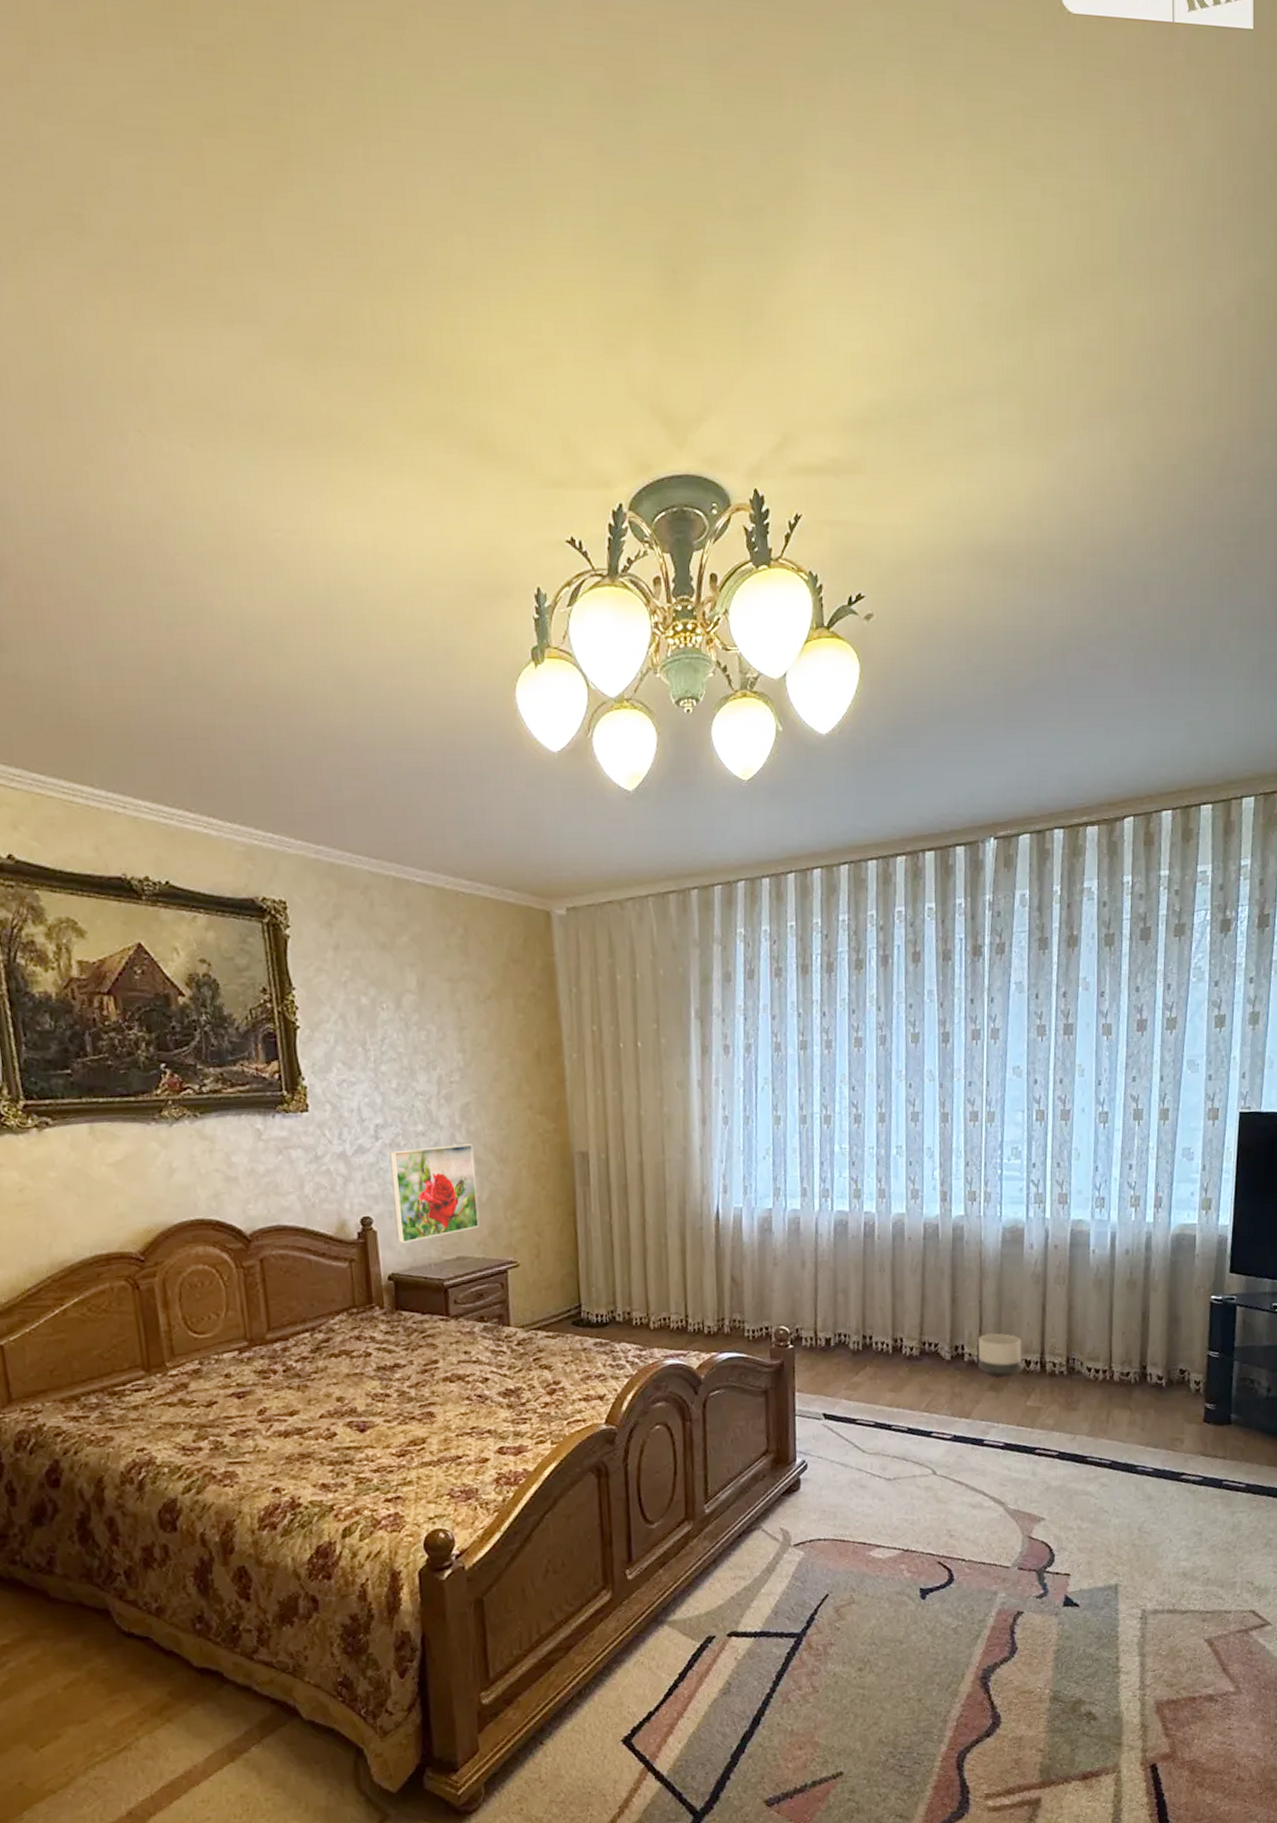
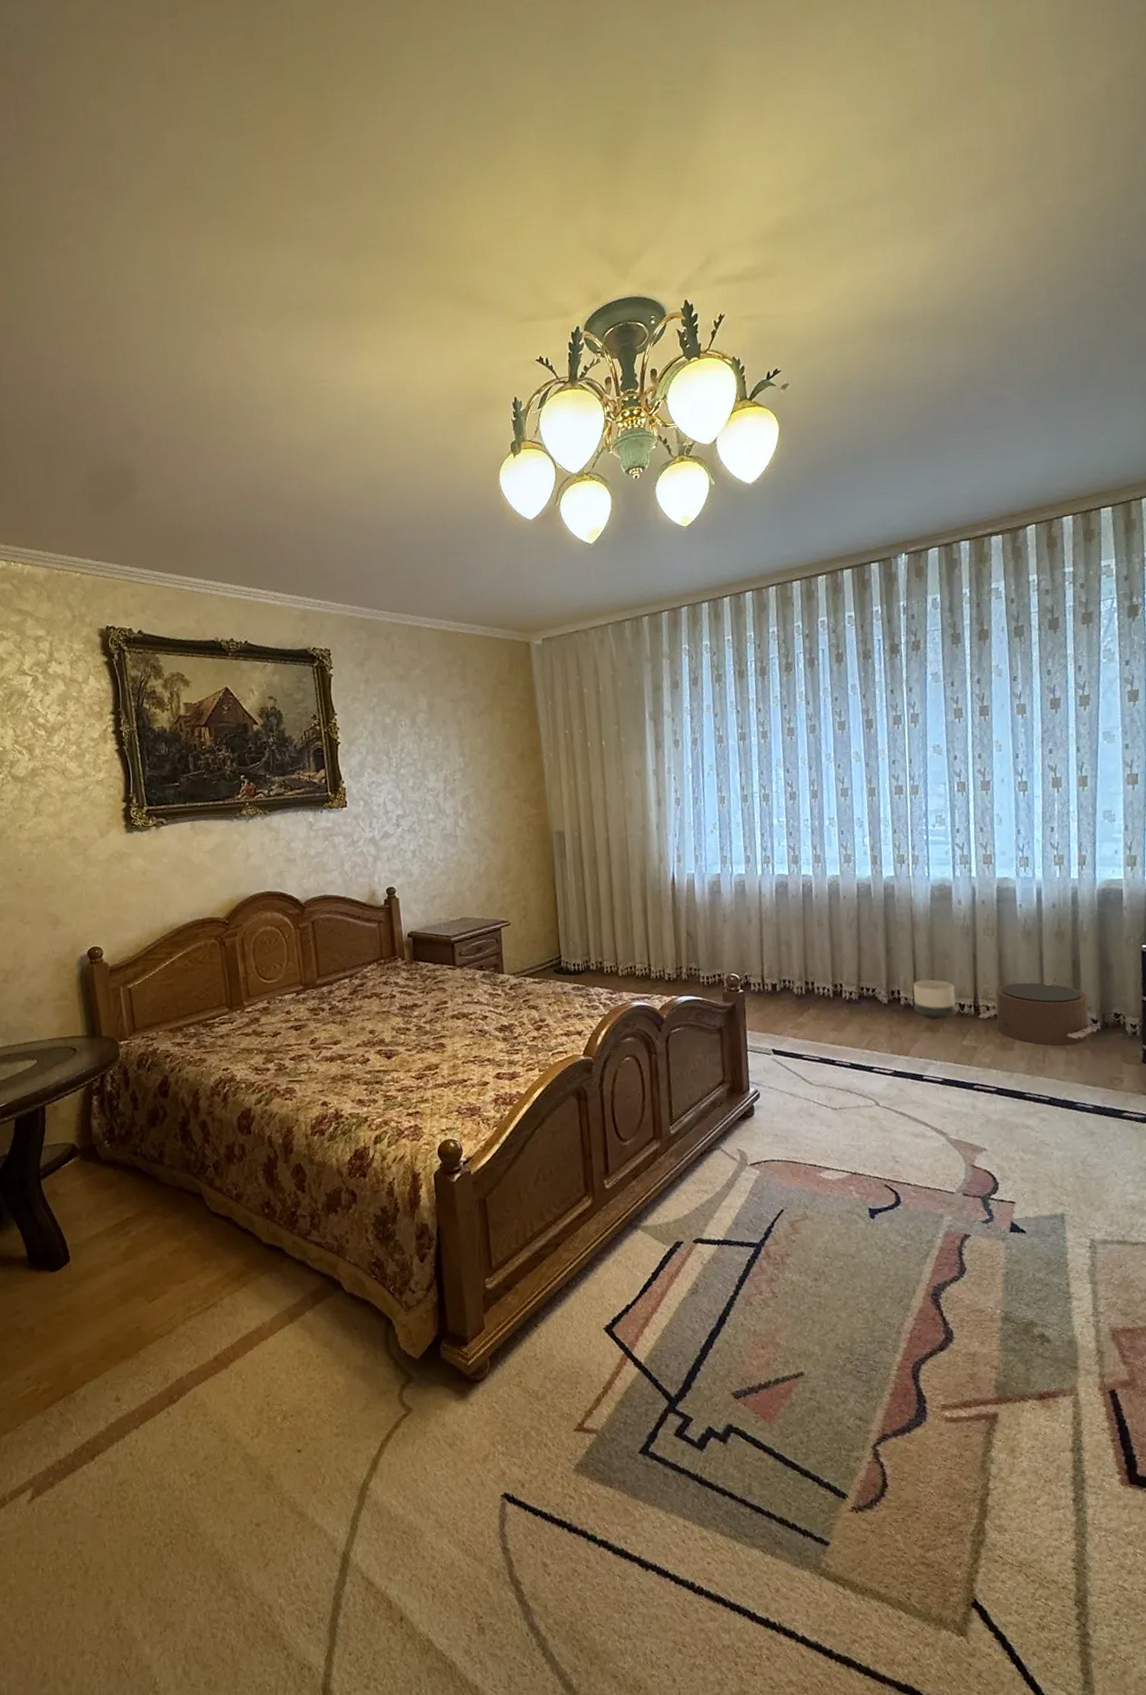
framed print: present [389,1144,480,1243] -> none [408,828,479,908]
pouf: none [1044,1336,1166,1405] -> present [978,982,1101,1046]

